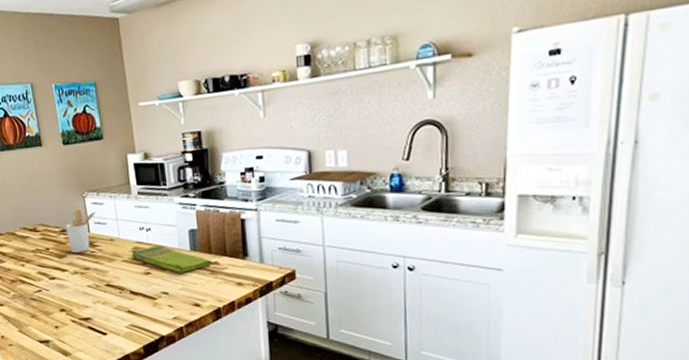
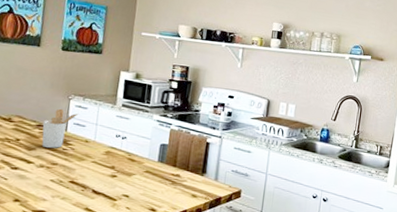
dish towel: present [131,245,213,273] -> none [102,152,175,180]

